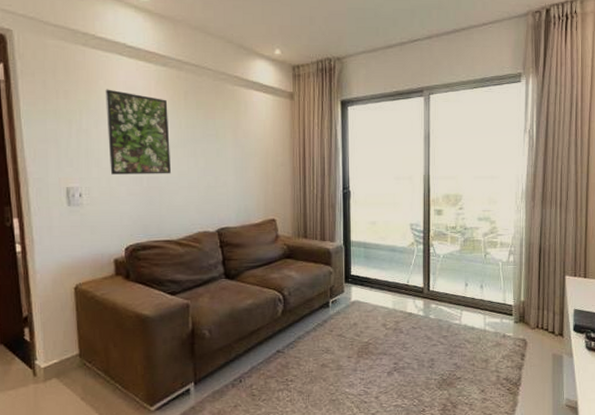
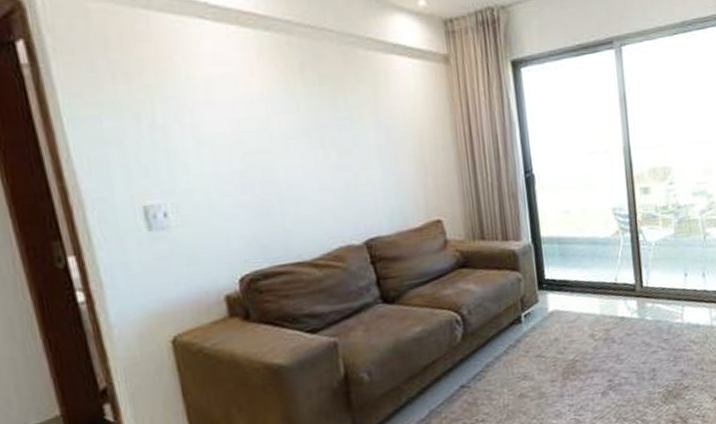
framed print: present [105,89,172,175] -> none [185,66,294,183]

